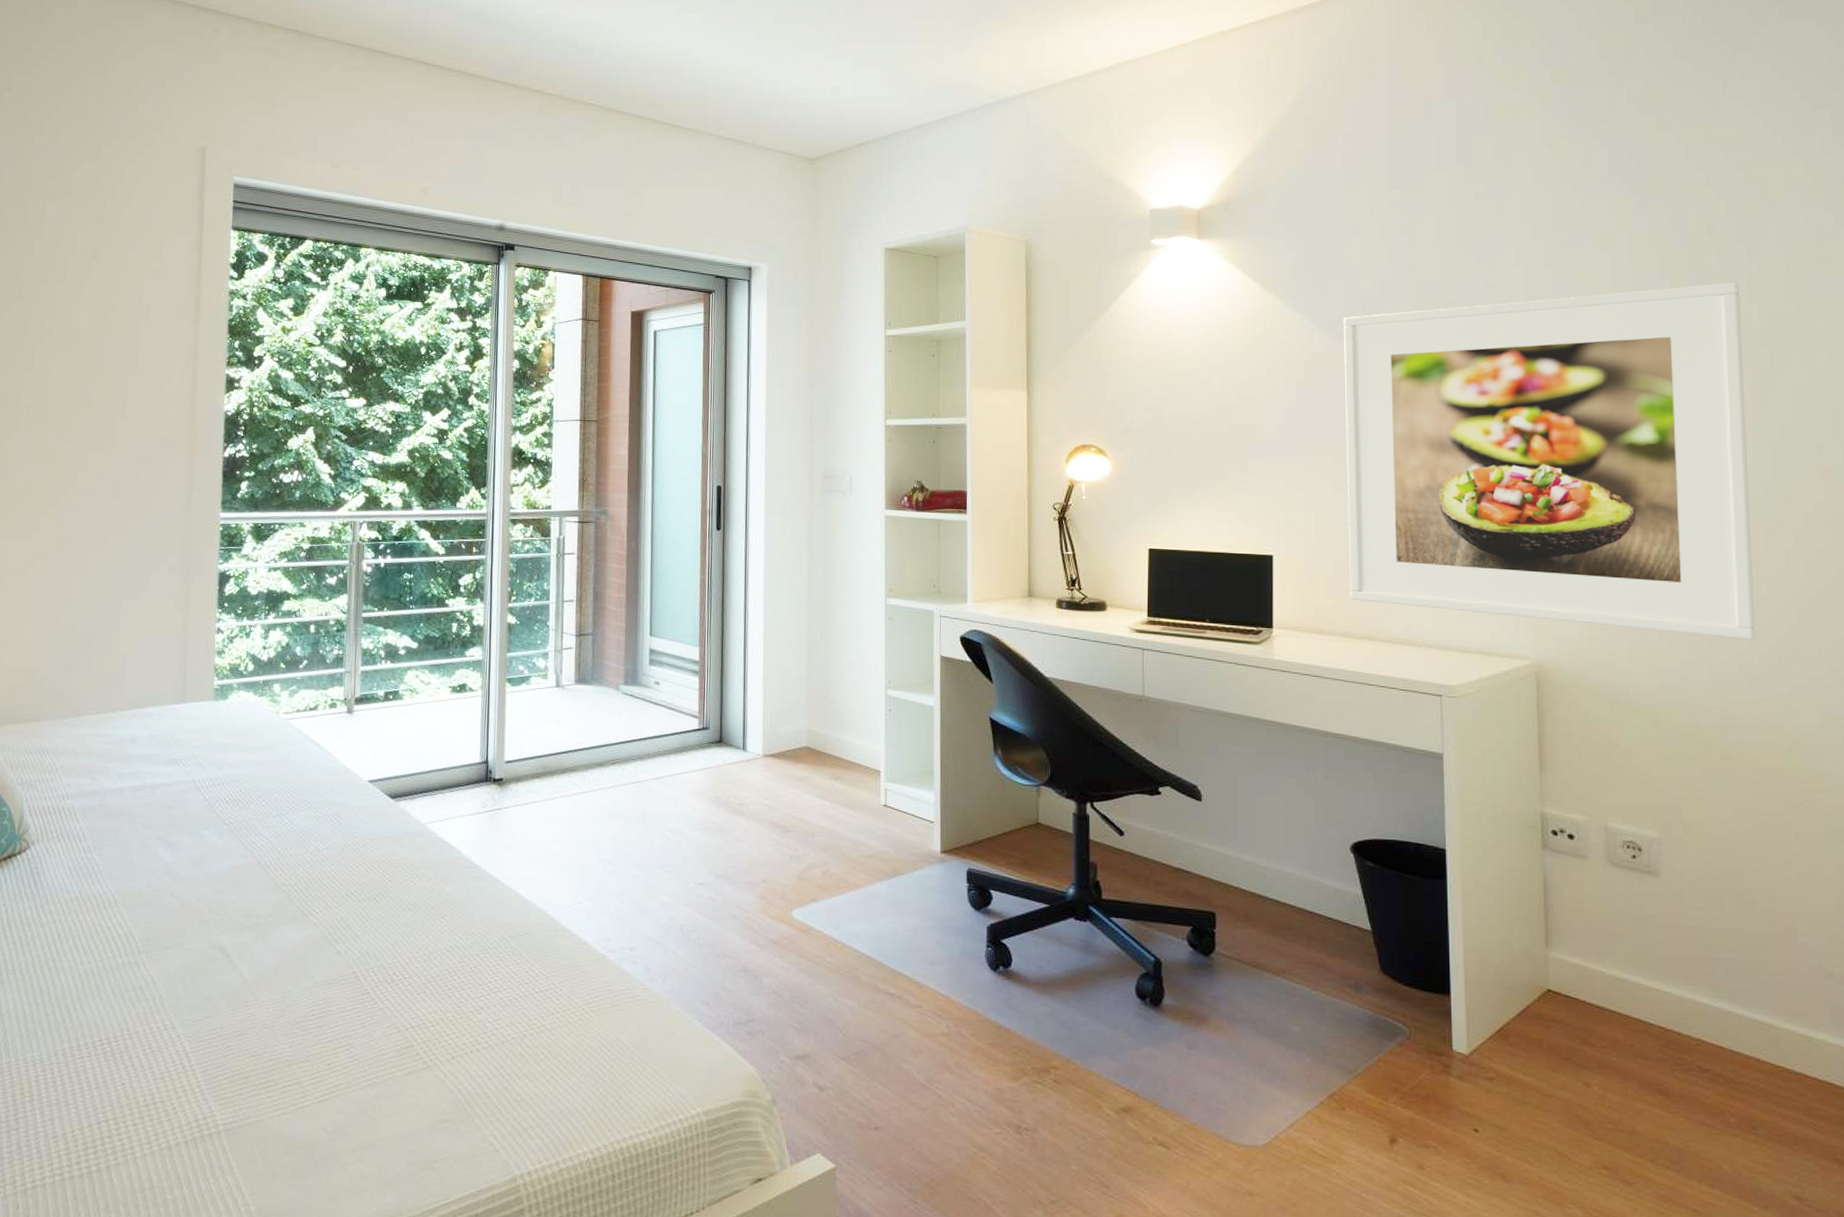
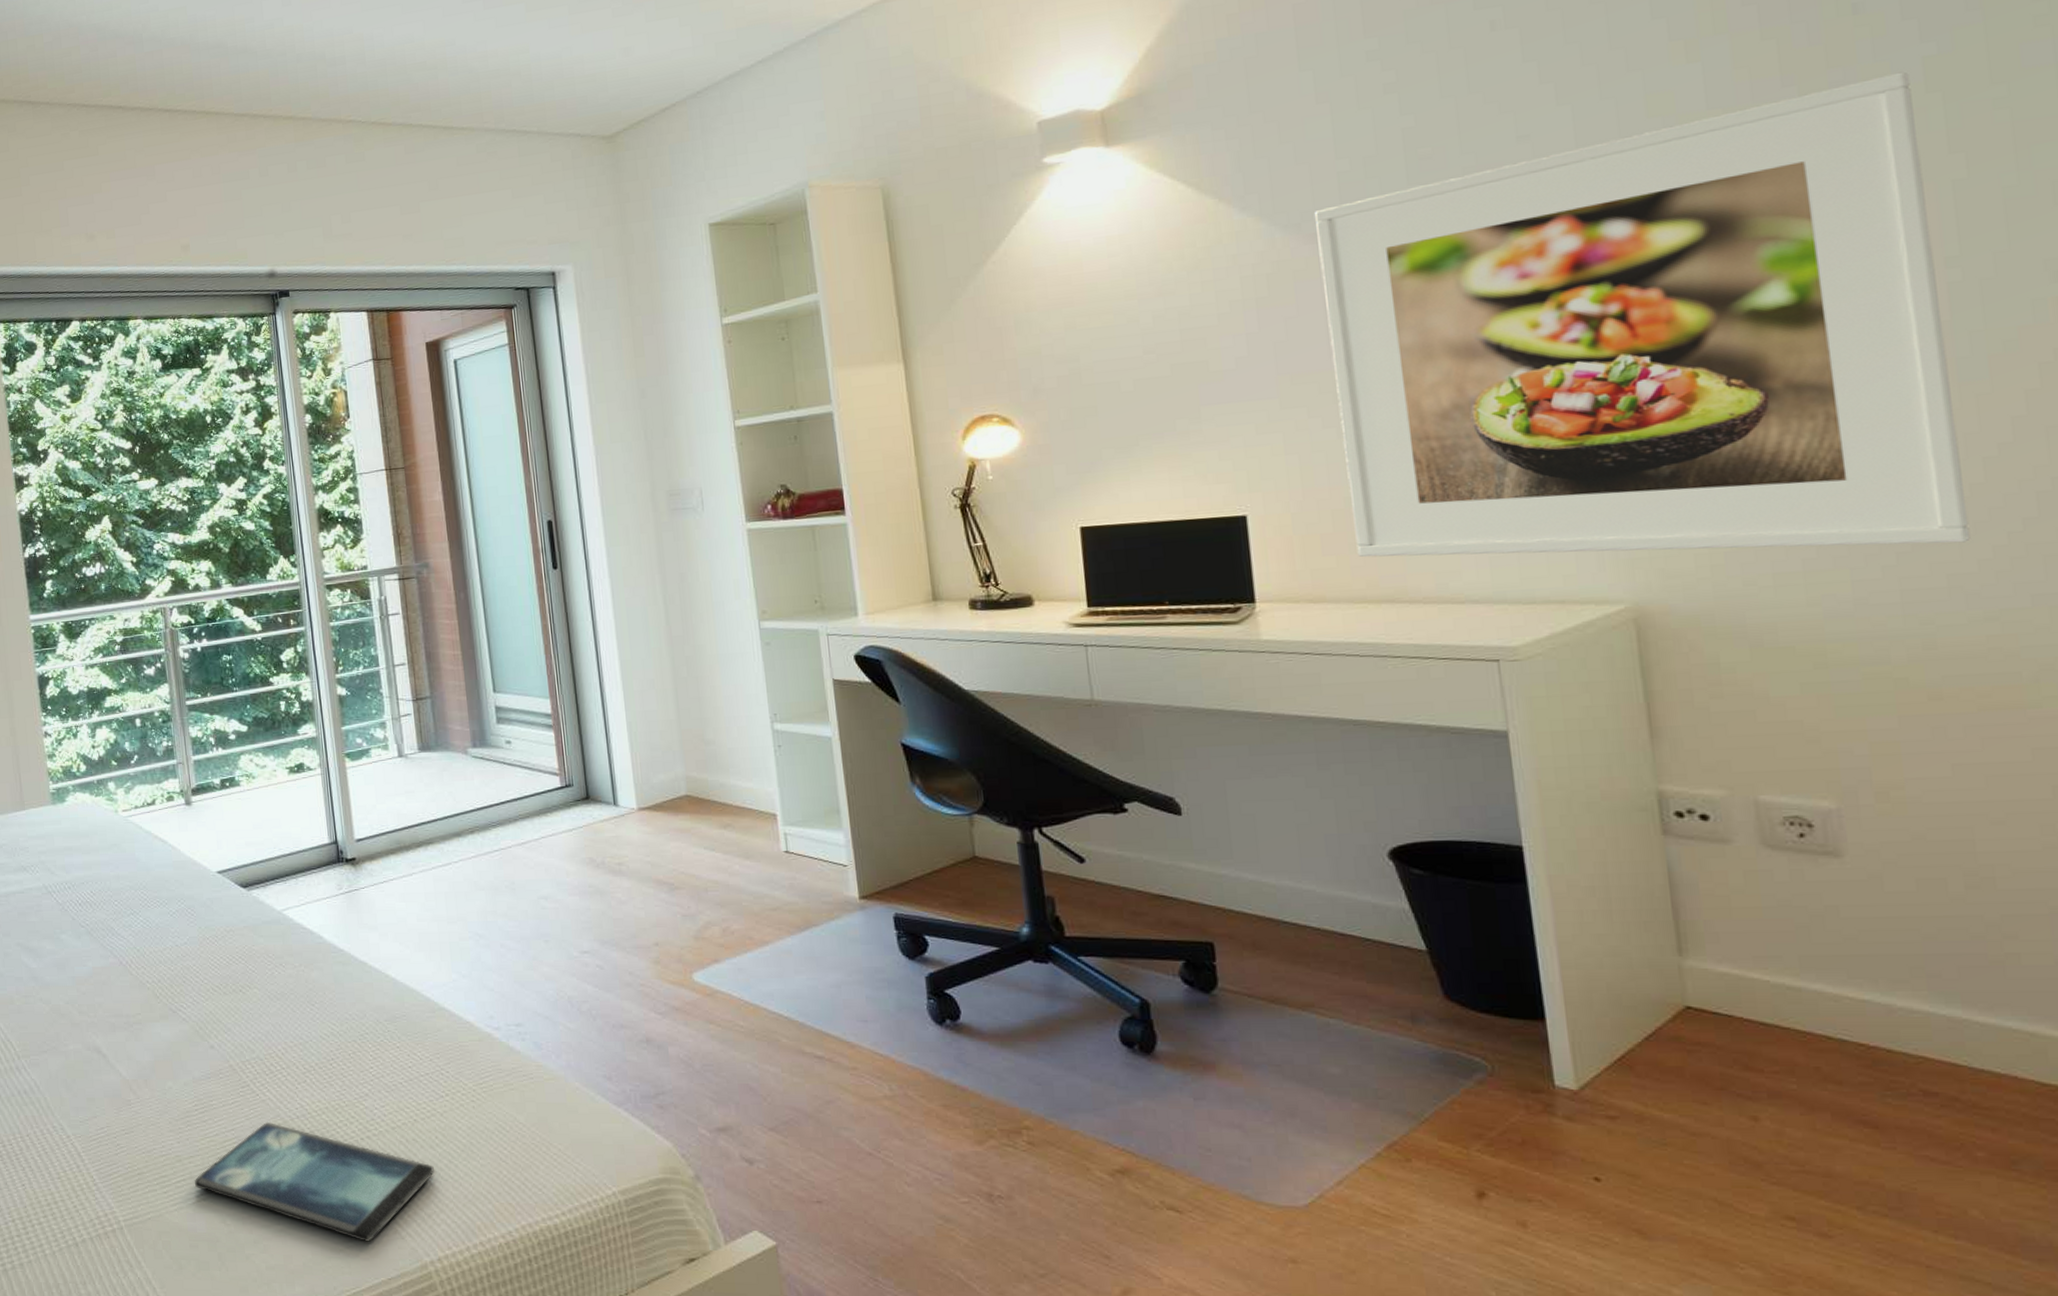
tablet: none [301,1030,536,1154] -> present [195,1121,434,1242]

